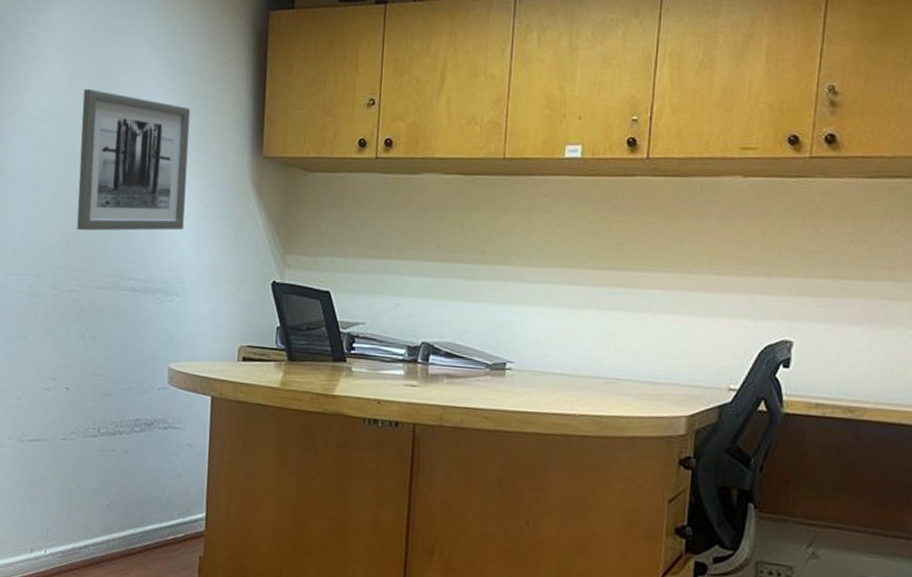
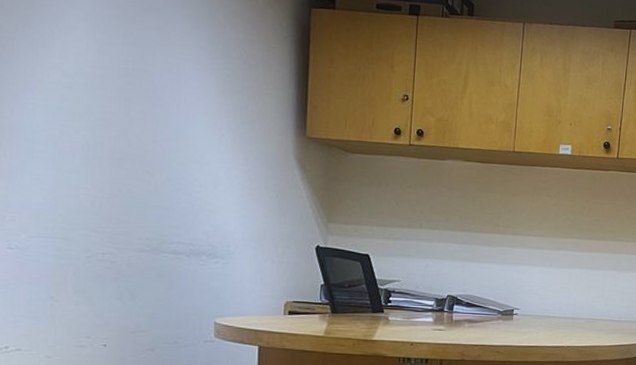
wall art: present [77,89,191,231] -> none [111,60,234,199]

